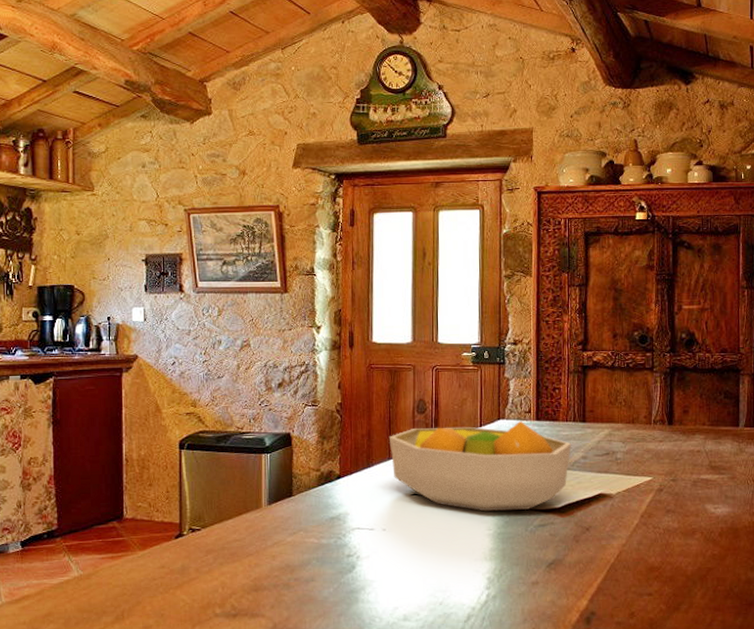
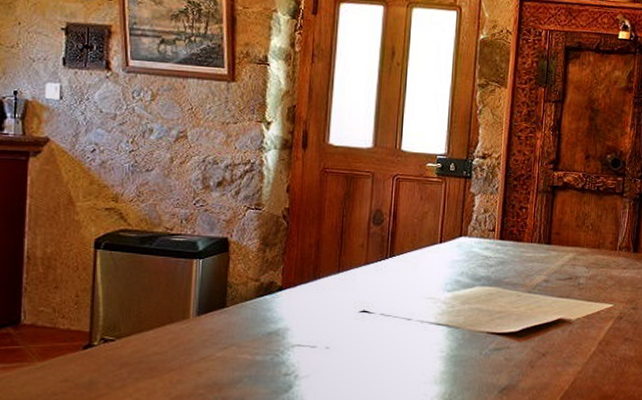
fruit bowl: present [388,420,571,512] -> none [339,239,534,333]

